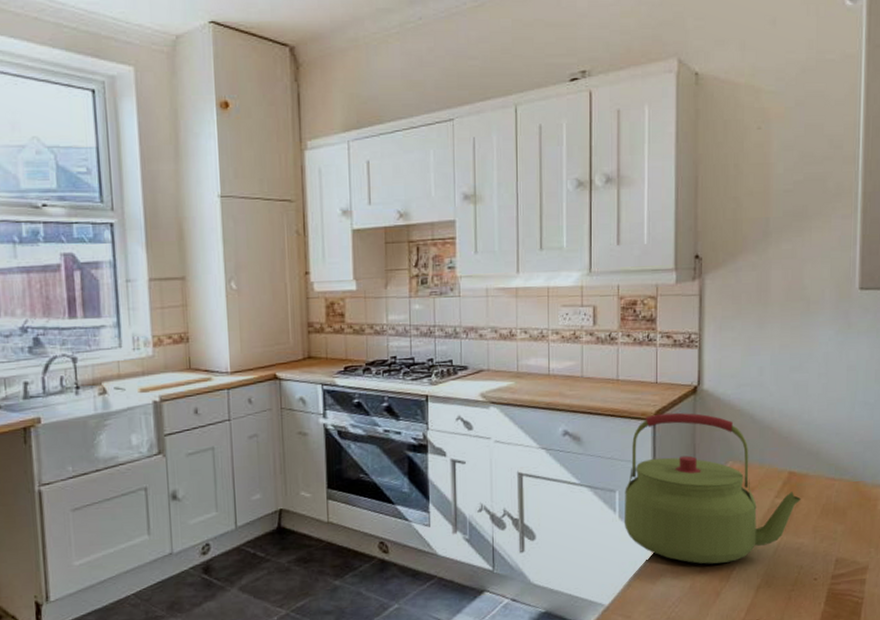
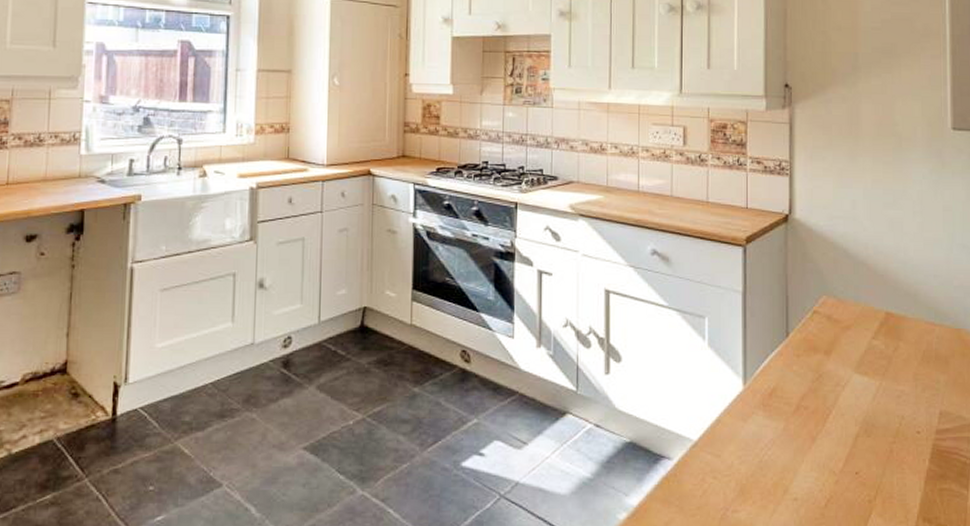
kettle: present [625,412,801,564] -> none [714,240,900,405]

